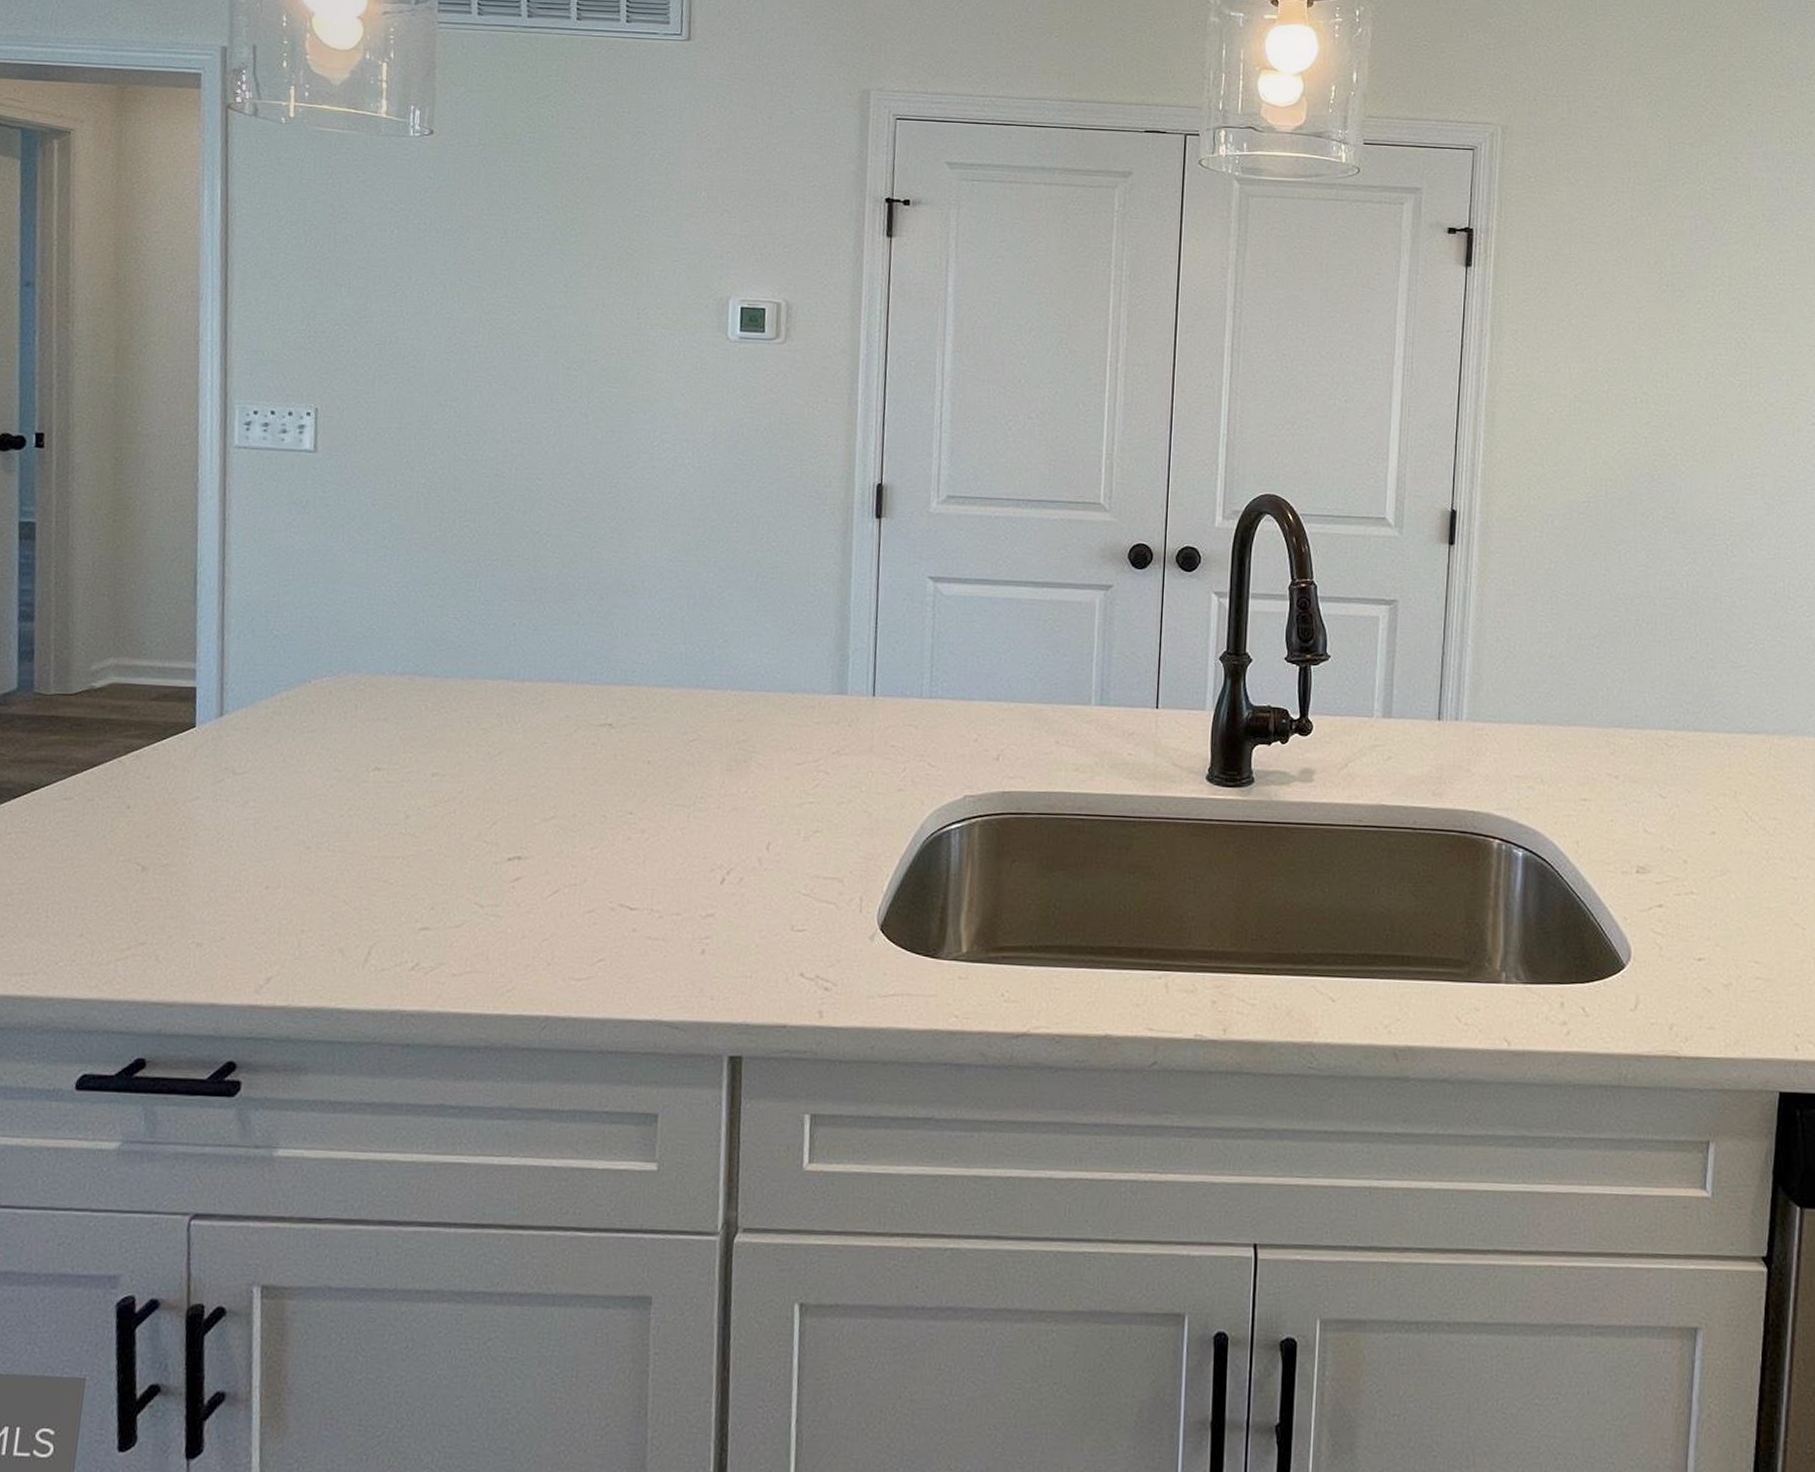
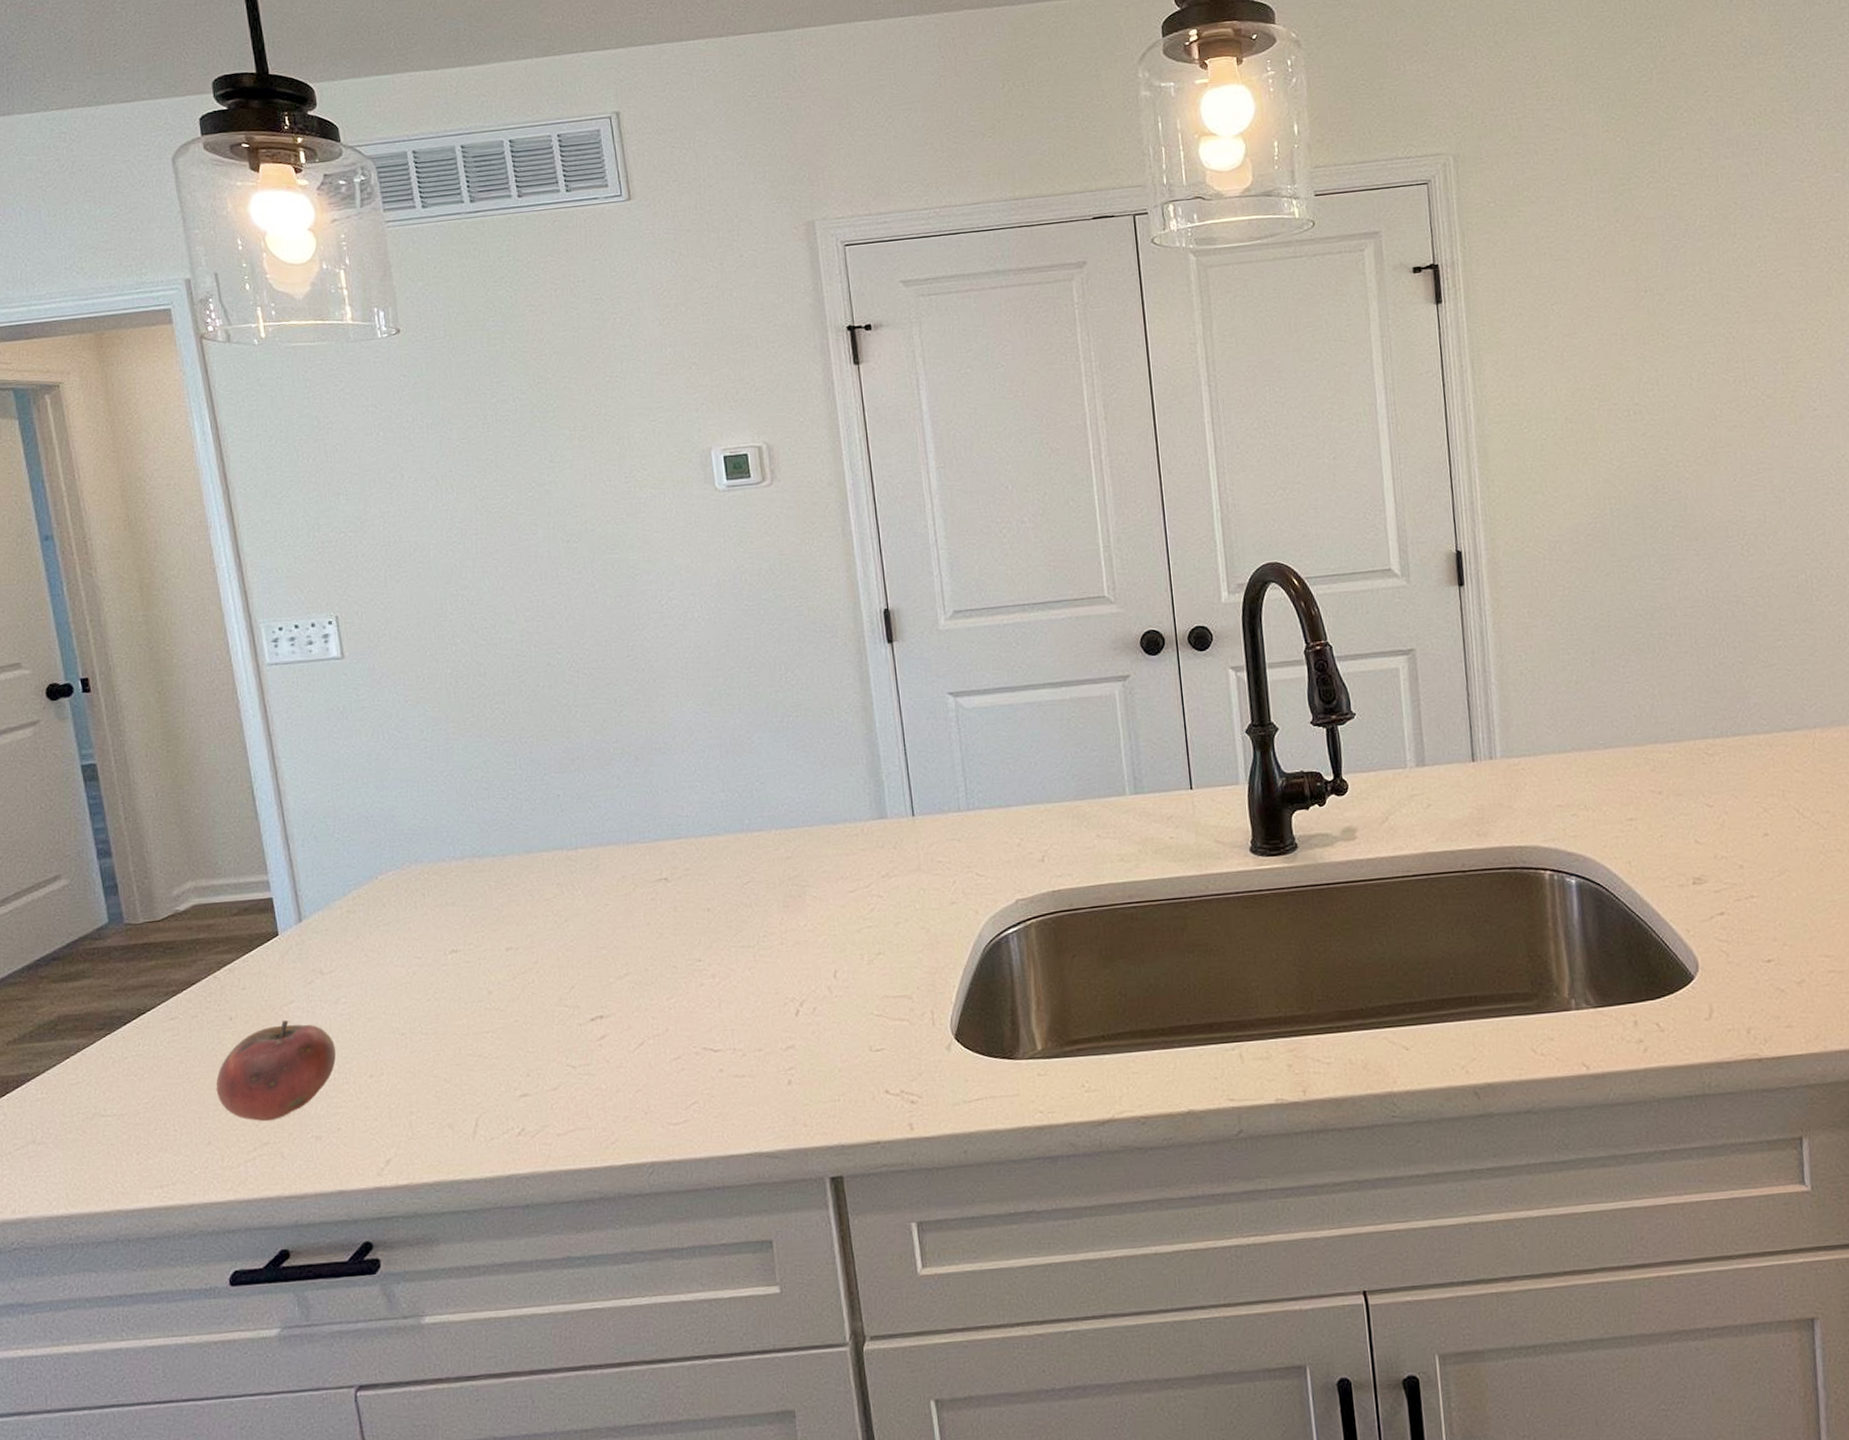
fruit: none [98,817,235,921] -> present [215,1020,336,1122]

